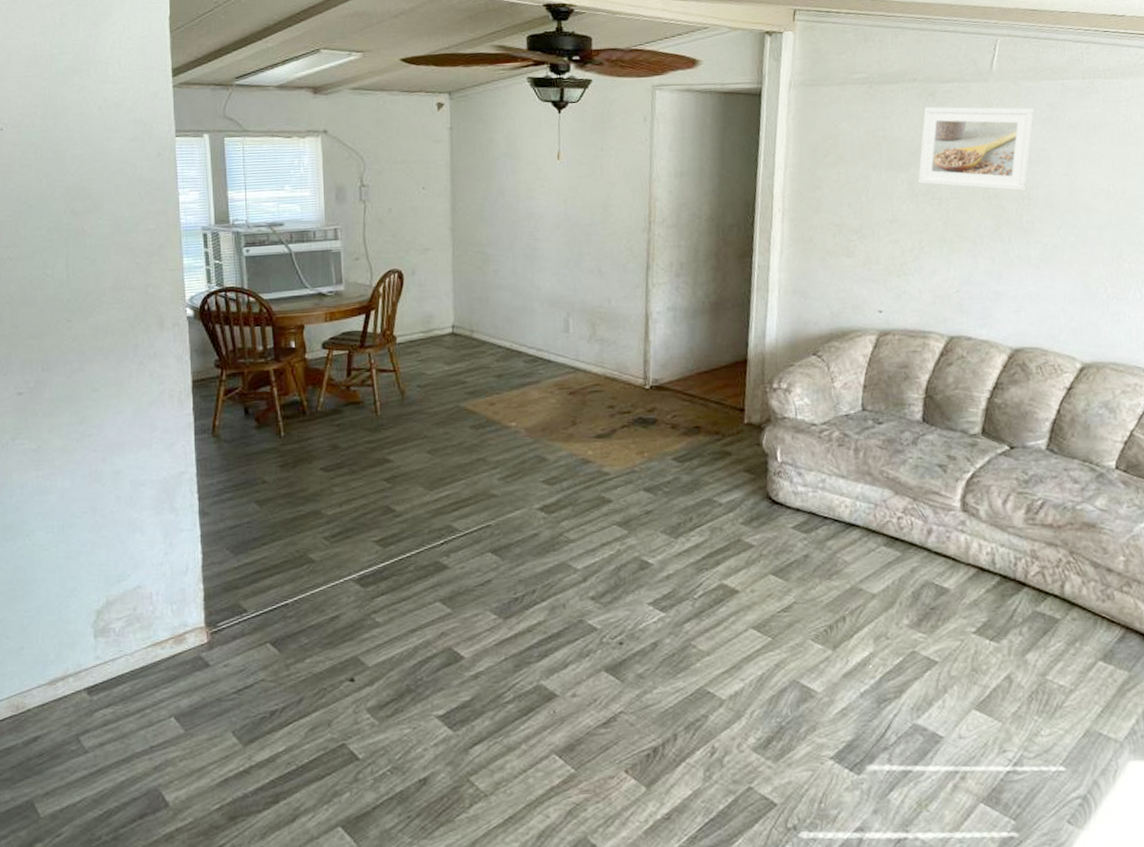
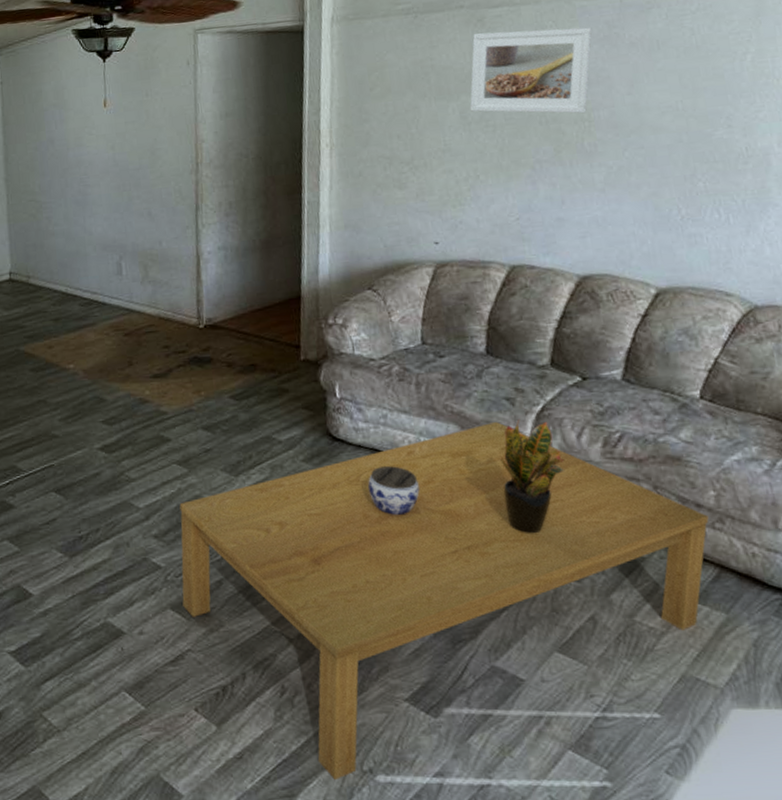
coffee table: none [617,487,1118,837] -> present [179,421,709,780]
jar: none [804,530,853,579] -> present [368,466,420,516]
potted plant: none [930,485,991,597] -> present [500,419,565,534]

